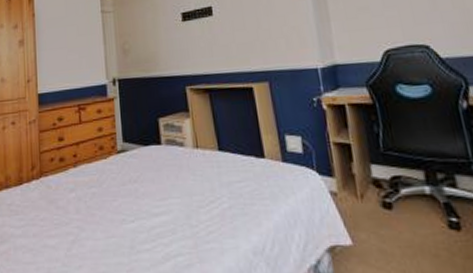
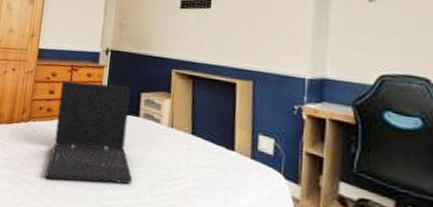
laptop: none [70,114,167,238] -> present [45,81,133,184]

